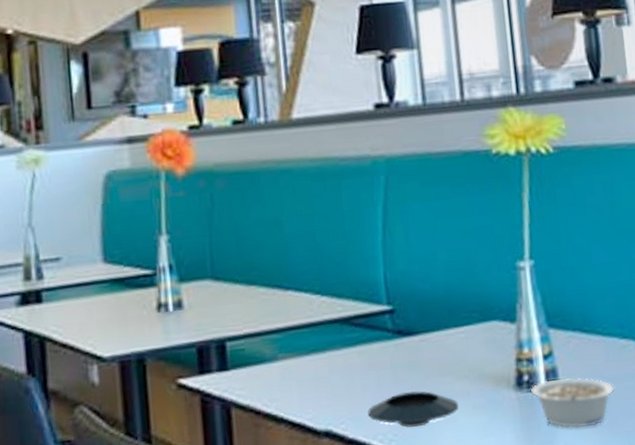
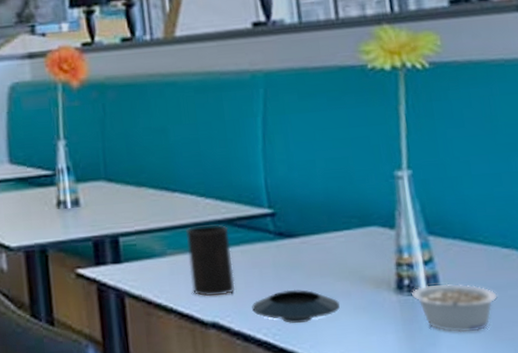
cup: none [299,324,351,404] -> present [186,224,236,297]

